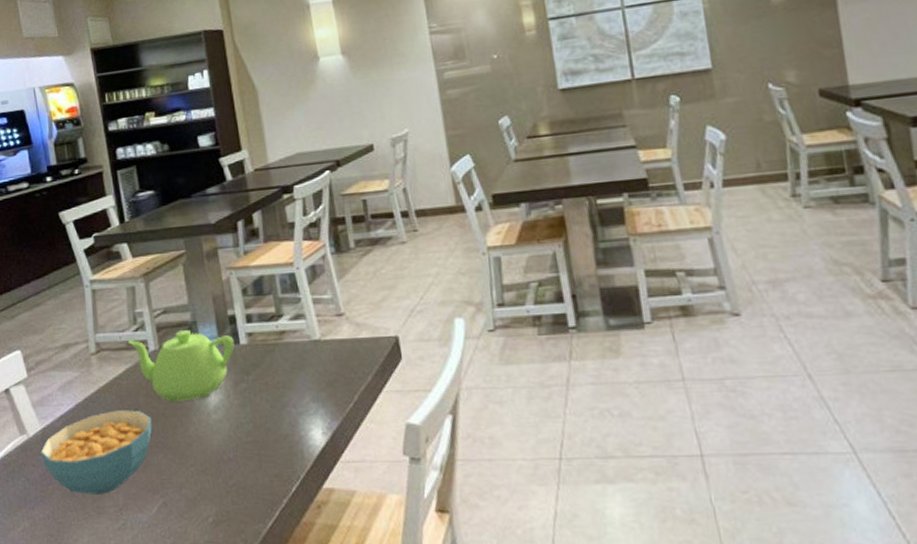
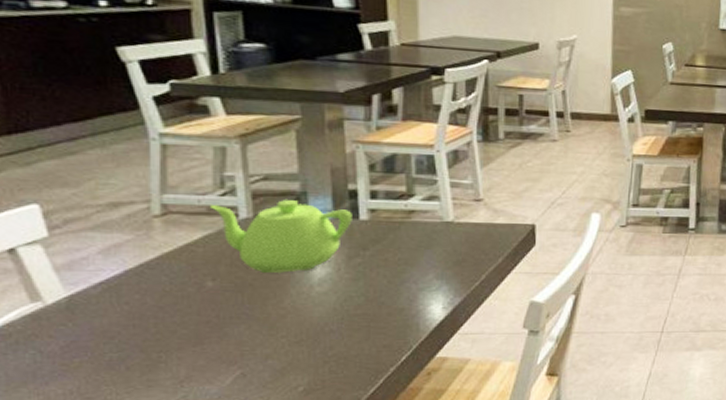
cereal bowl: present [40,410,152,495] -> none [64,279,235,367]

